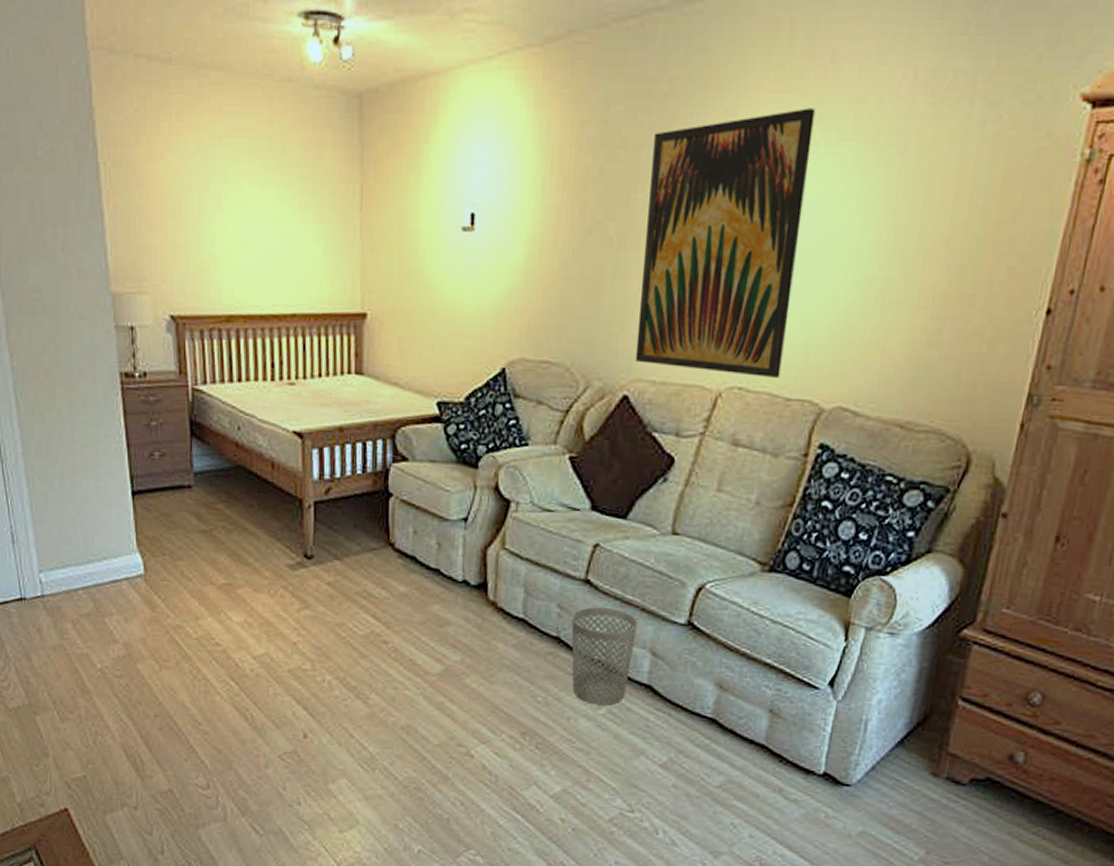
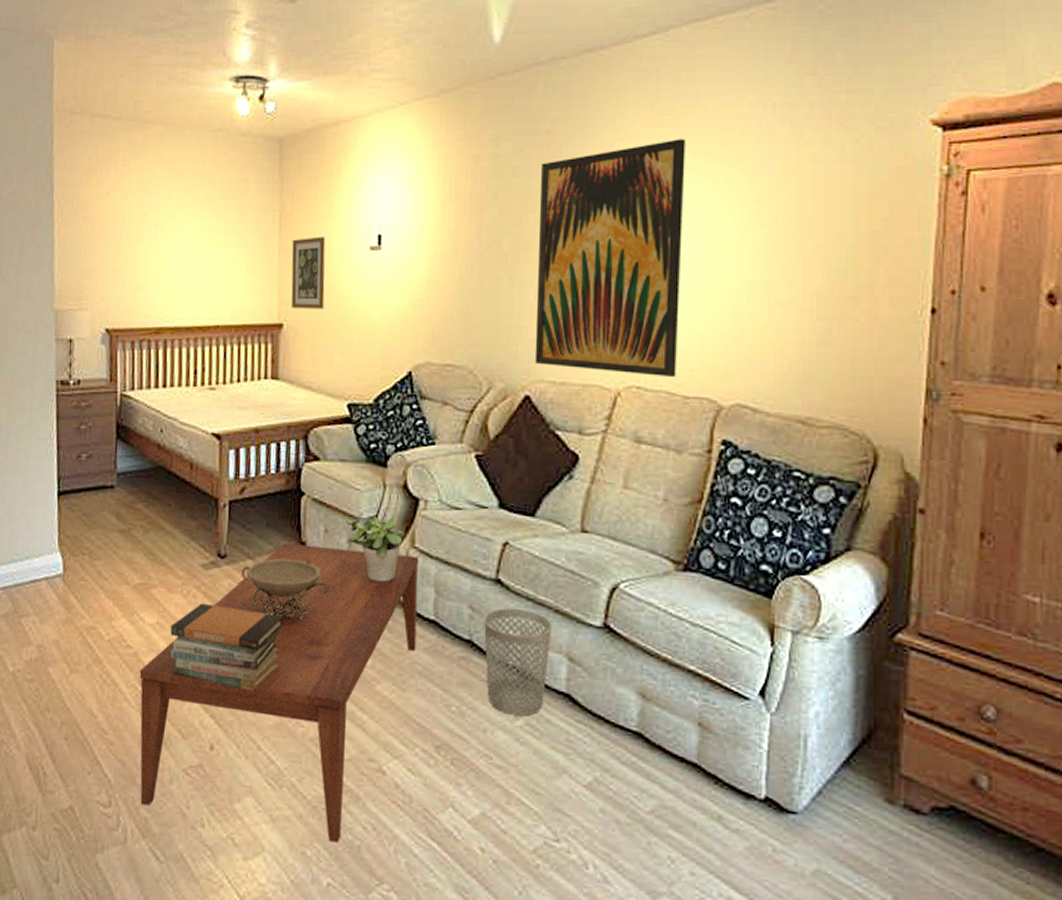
coffee table: none [230,544,510,817] -> present [139,543,420,843]
book stack: none [259,602,373,686] -> present [170,603,284,692]
decorative bowl: none [329,559,420,618] -> present [241,558,330,620]
wall art: none [374,213,413,298] -> present [291,236,326,309]
potted plant: none [435,514,495,583] -> present [345,513,405,582]

